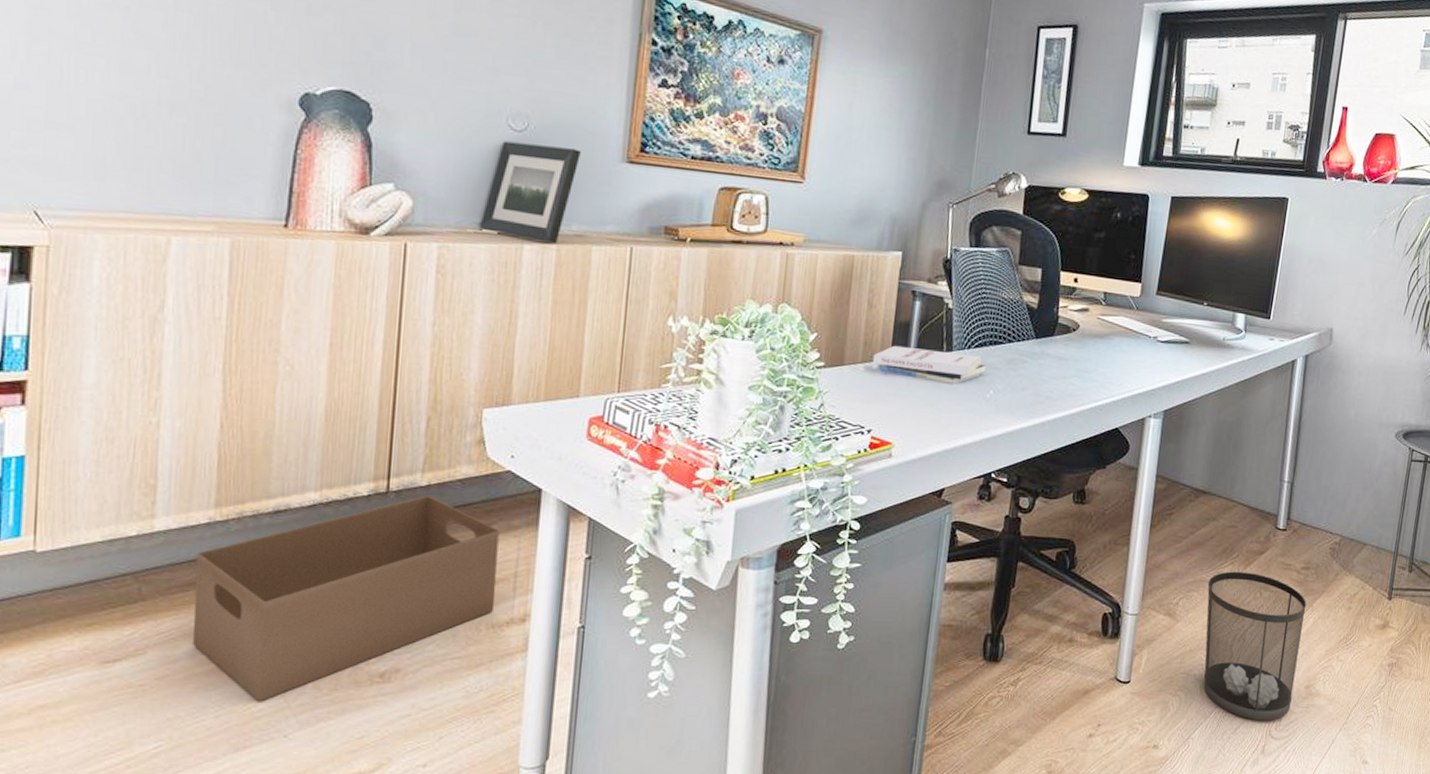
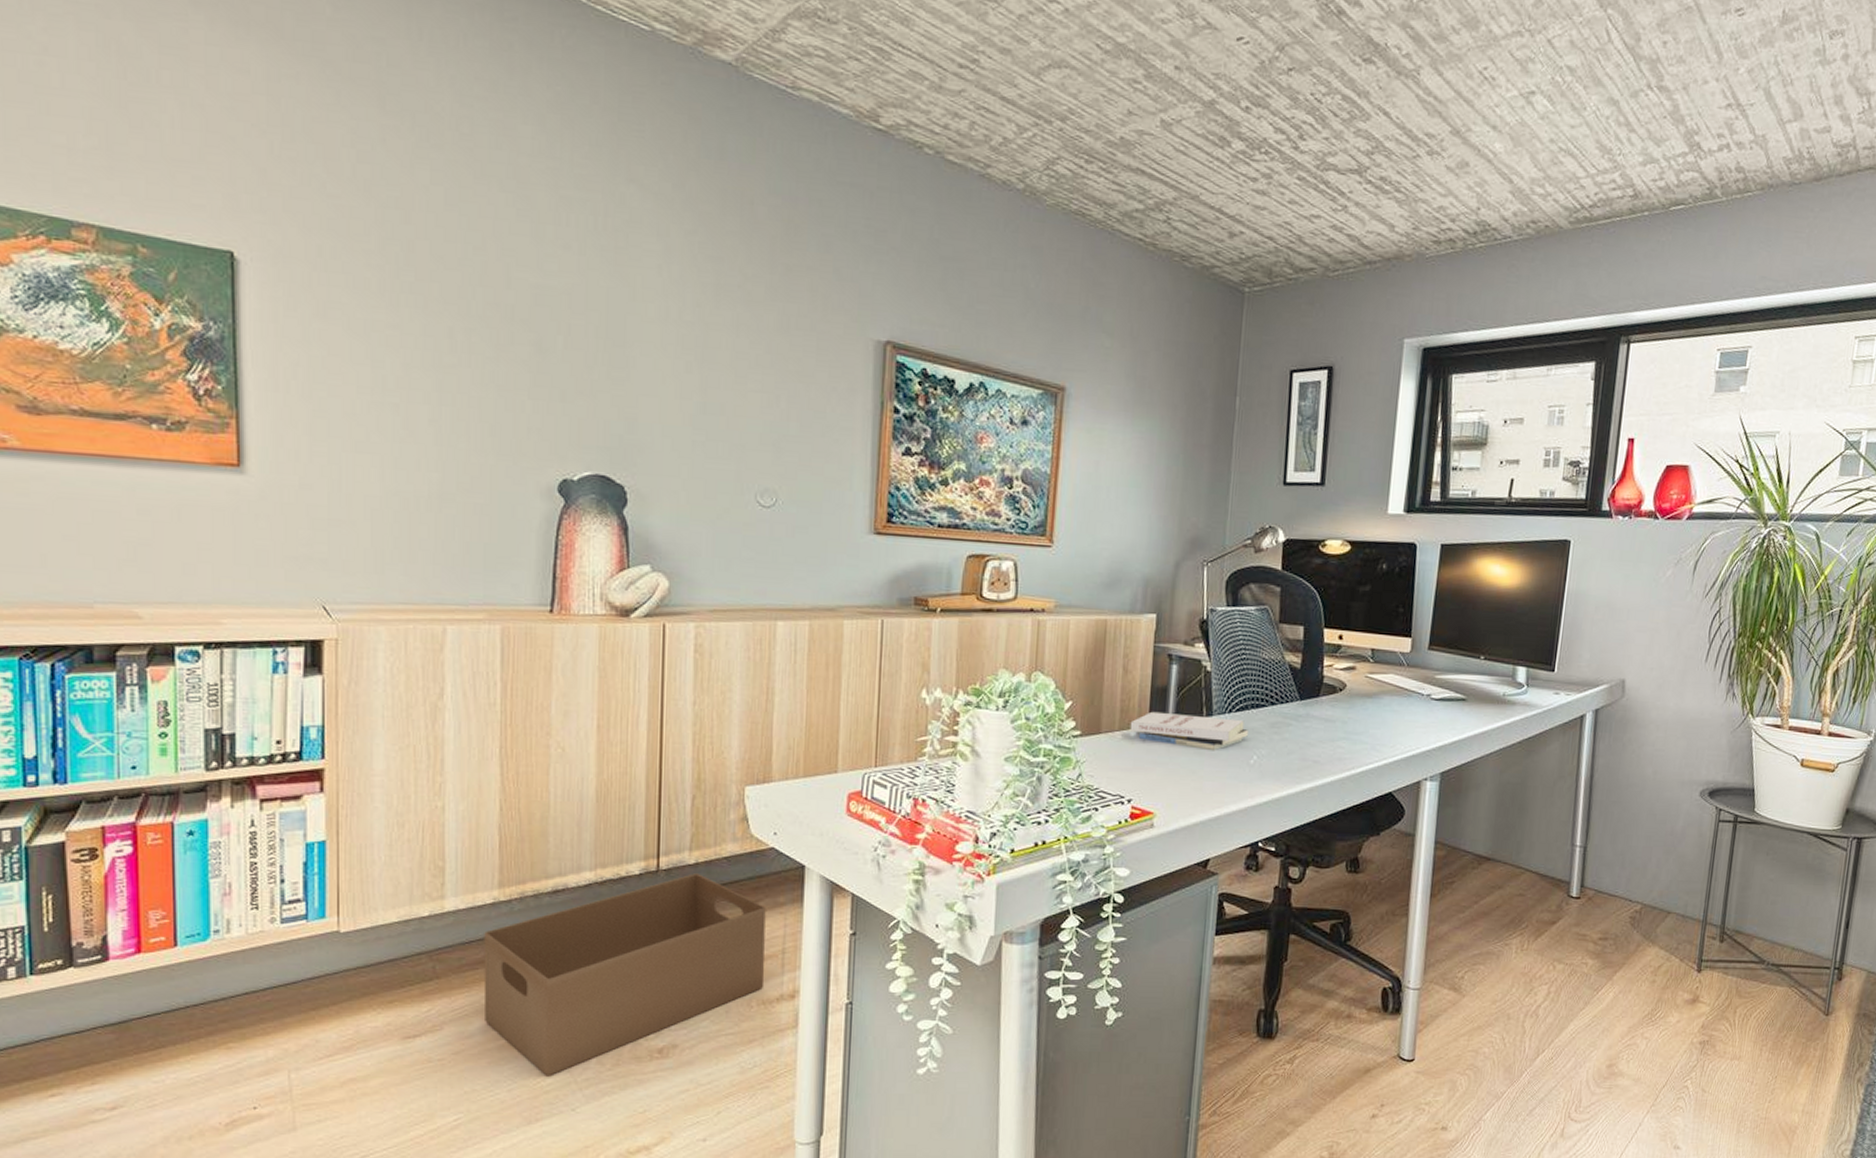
picture frame: present [479,141,581,244] -> none [733,518,828,620]
waste bin: present [1203,571,1307,721] -> none [1494,943,1606,1102]

